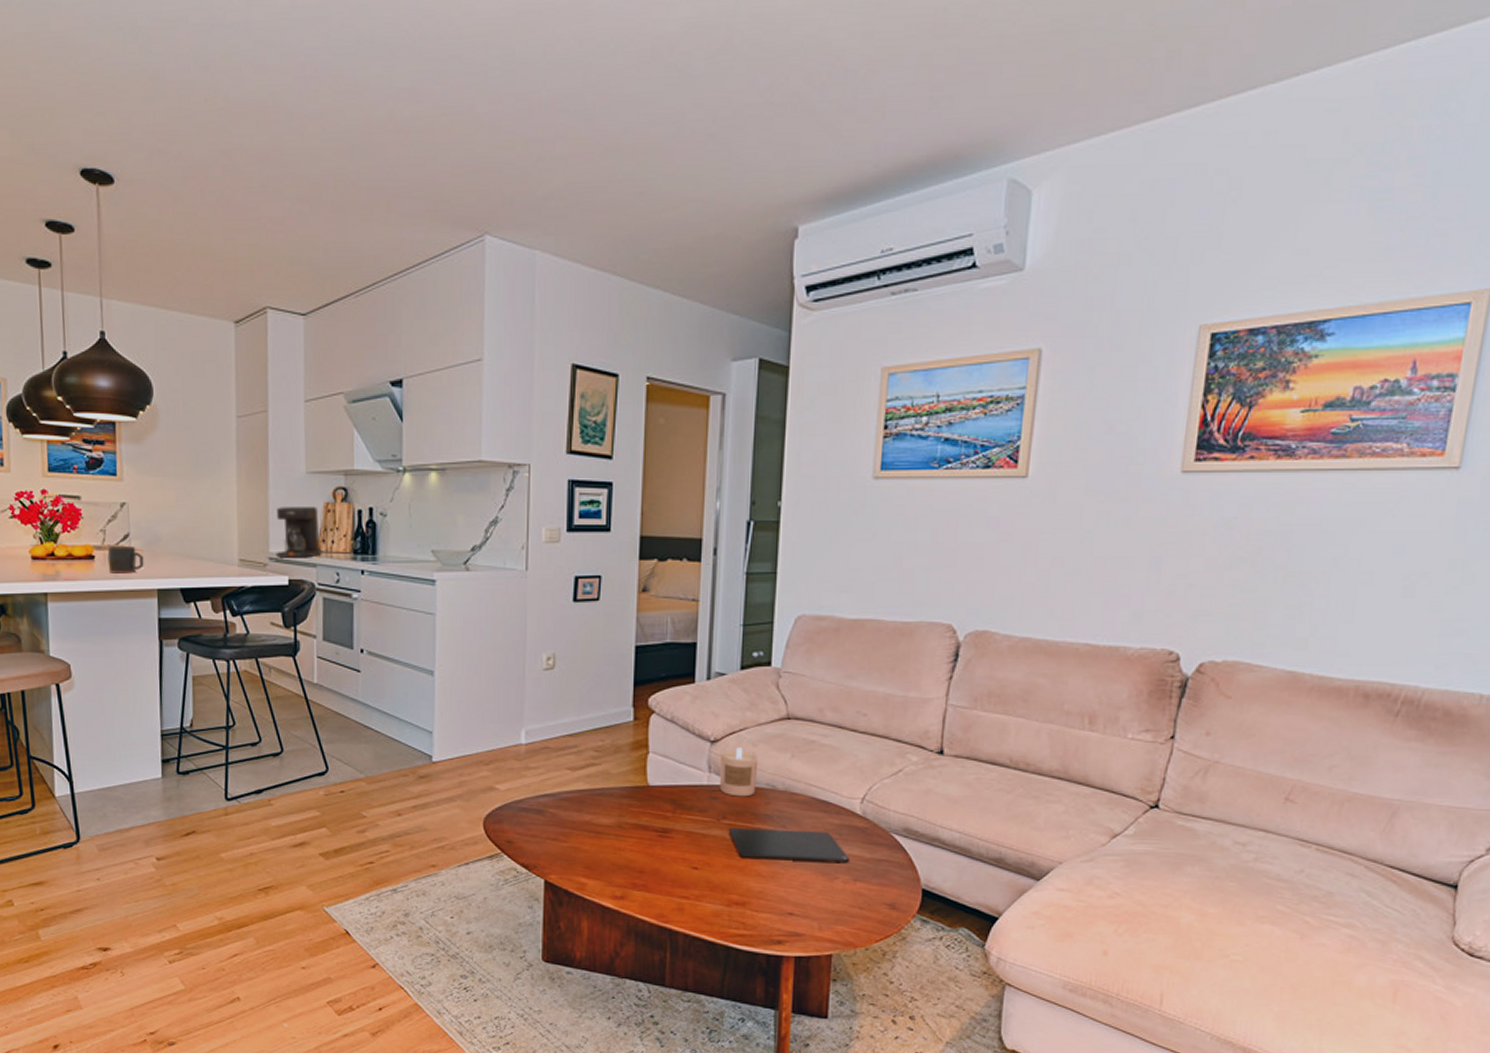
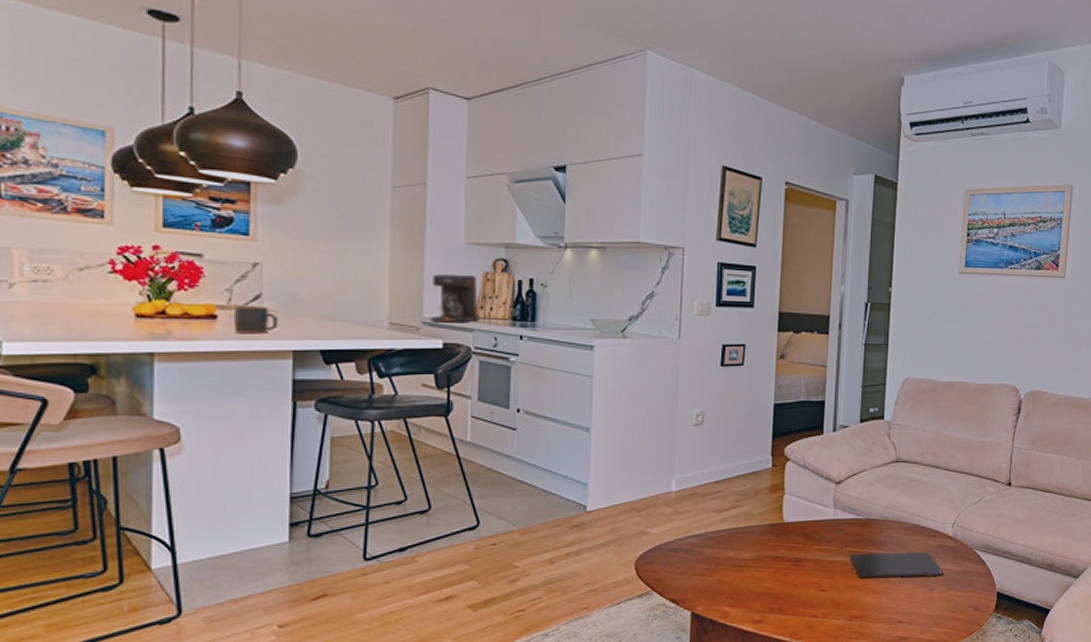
candle: present [719,747,759,797] -> none [842,487,874,528]

